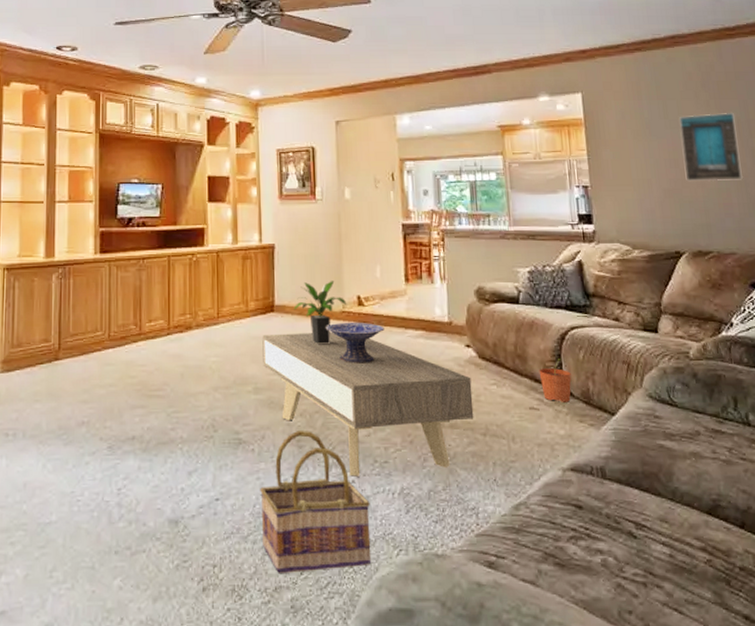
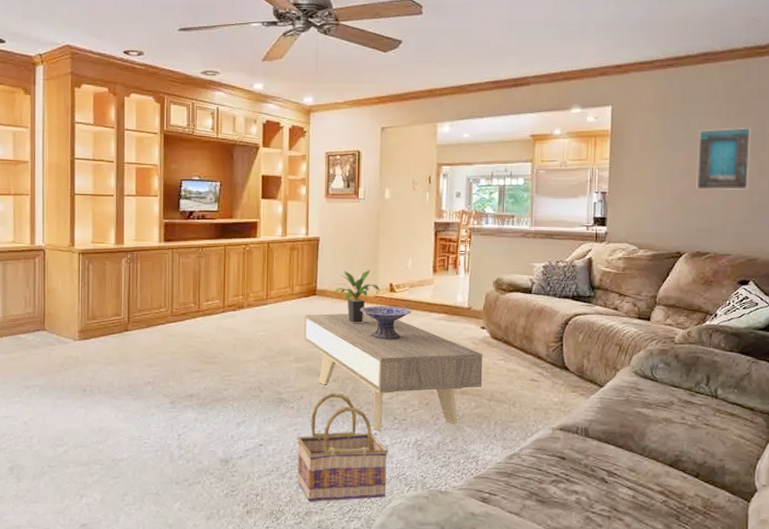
plant pot: present [539,359,572,402] -> none [542,340,570,376]

